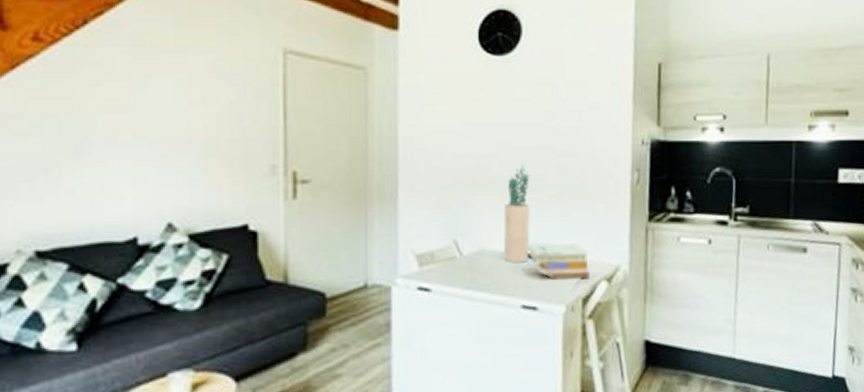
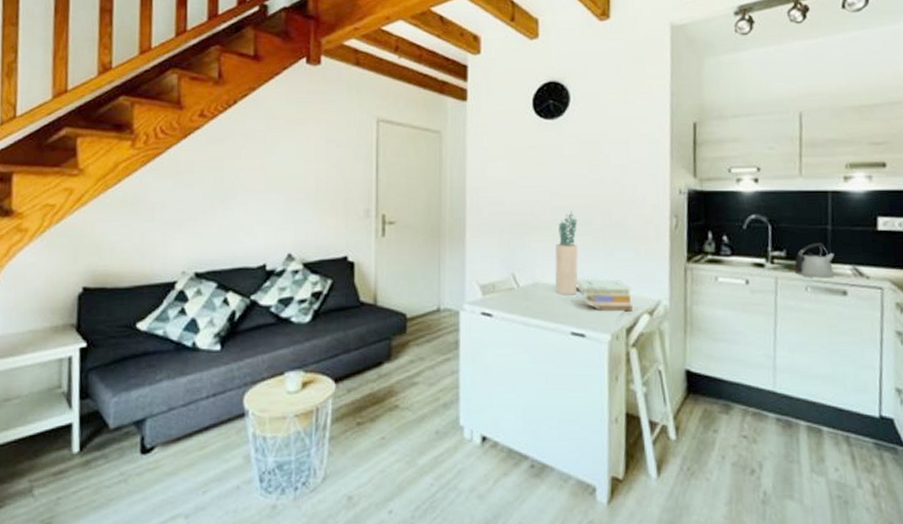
kettle: none [757,197,796,236] -> present [794,243,834,279]

